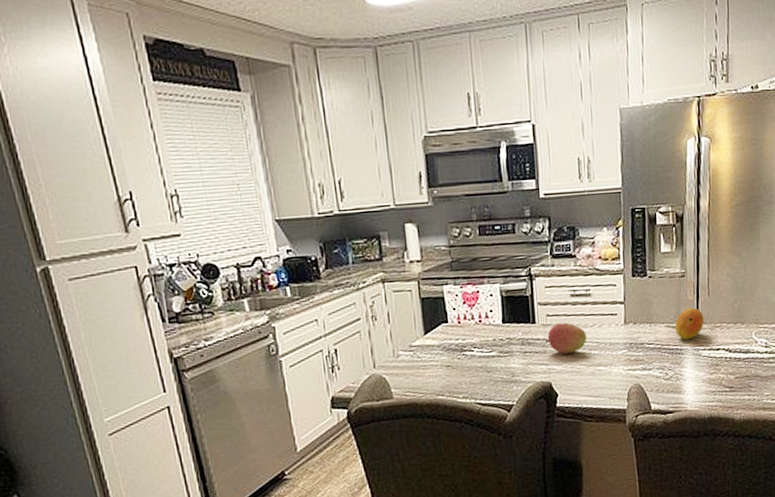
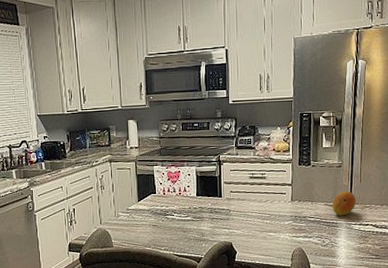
fruit: present [546,322,588,354] -> none [229,198,262,221]

